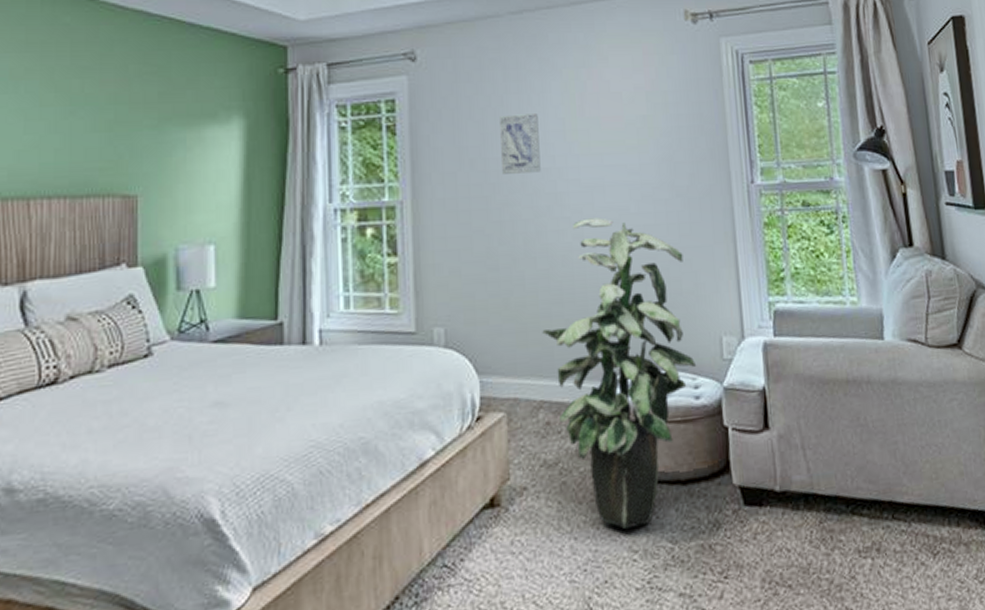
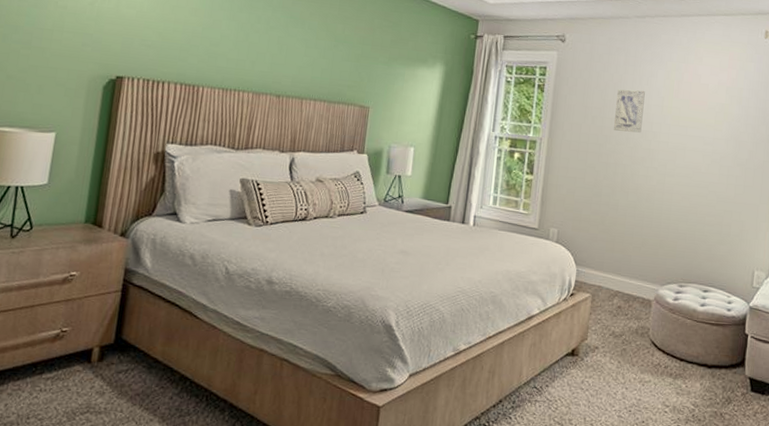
indoor plant: present [542,218,697,530] -> none [625,170,735,390]

